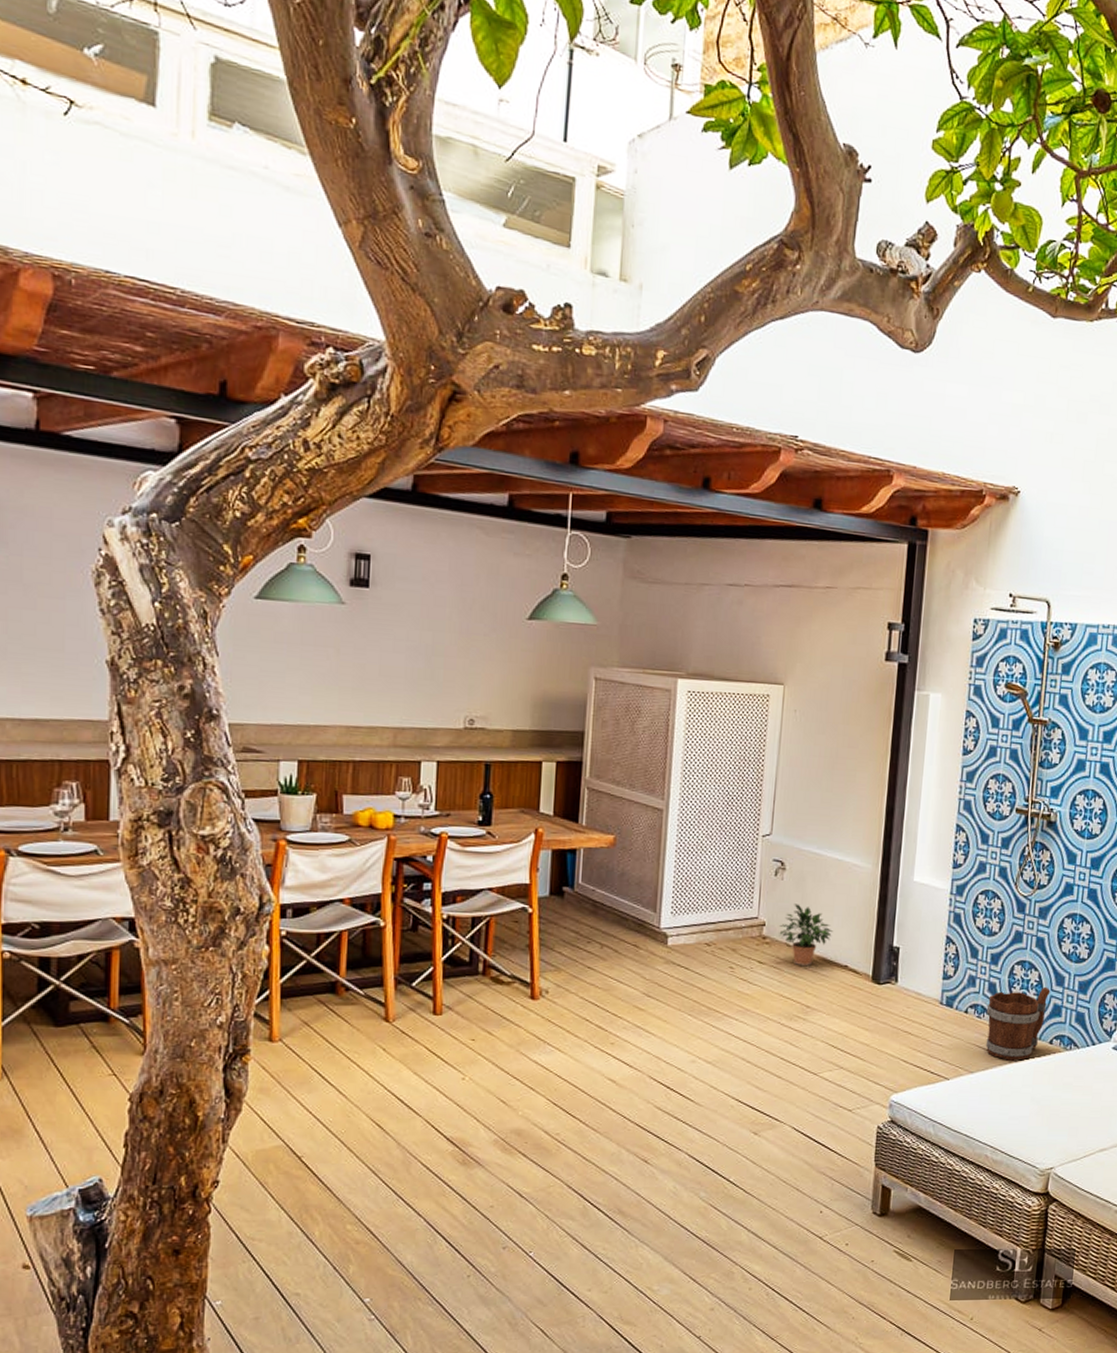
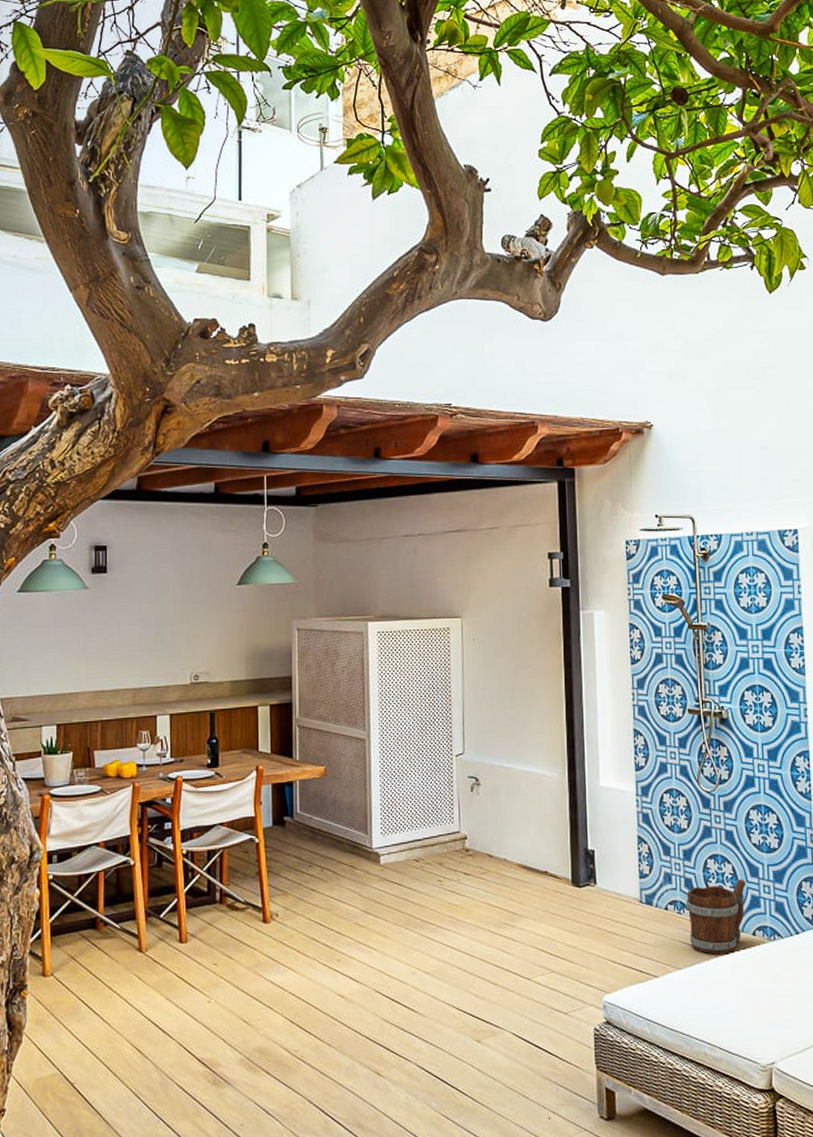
potted plant: present [779,904,834,967] -> none [480,816,531,875]

